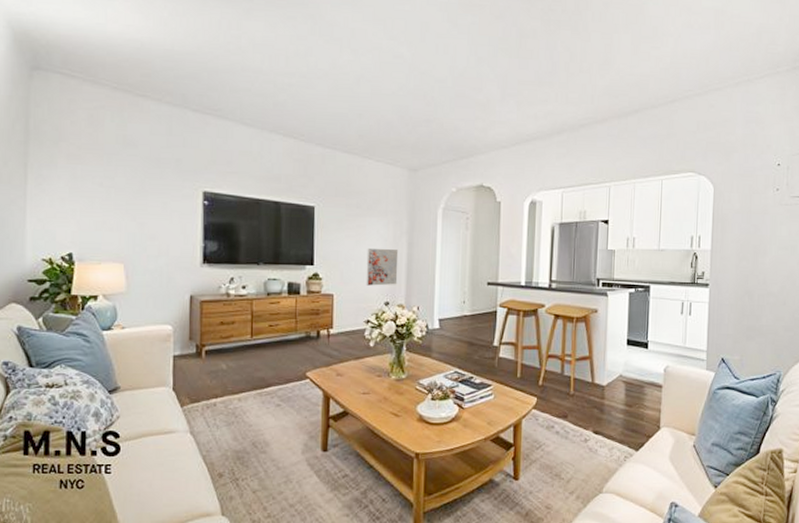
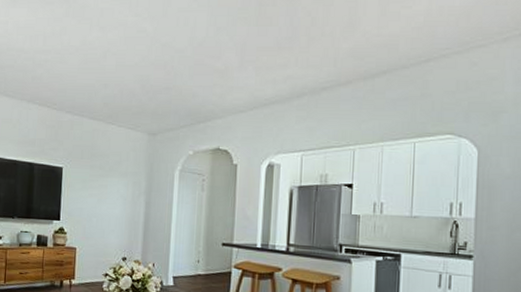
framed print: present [366,247,399,286] -> none [105,206,137,242]

